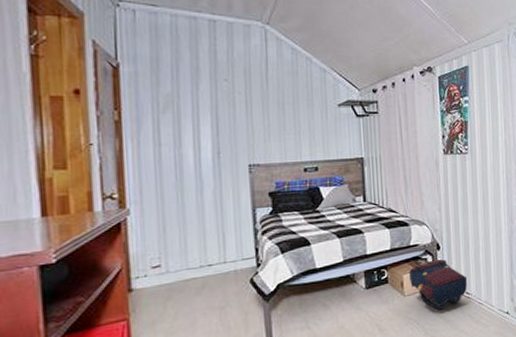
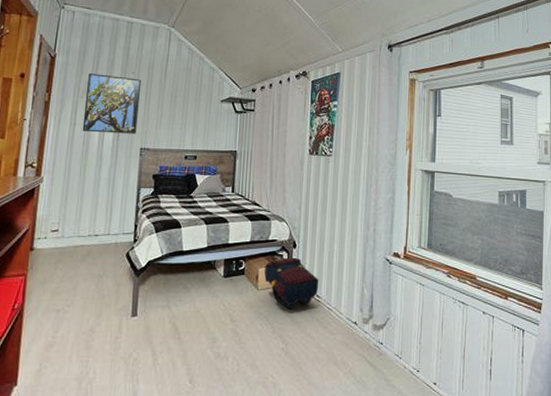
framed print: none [168,84,241,153] -> present [82,73,142,134]

